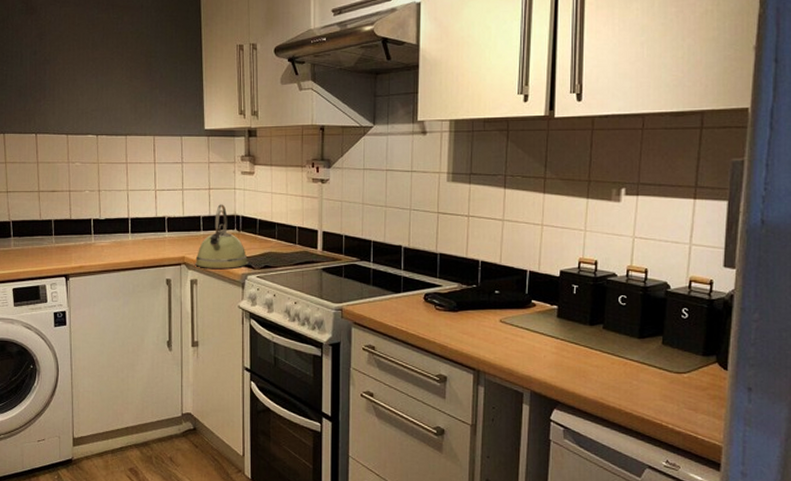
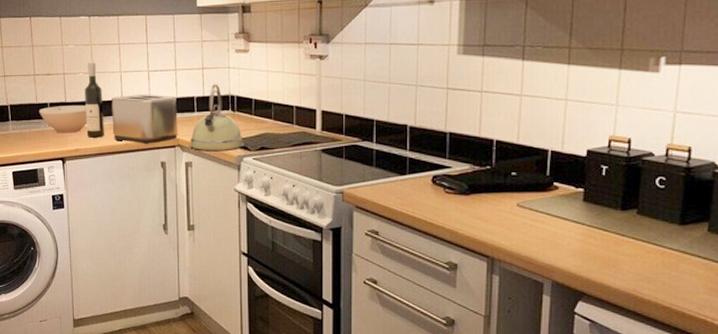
bowl: none [42,222,93,250] -> present [38,105,87,133]
bottle: none [90,180,110,255] -> present [85,62,104,138]
toaster: none [118,212,184,263] -> present [112,94,178,145]

